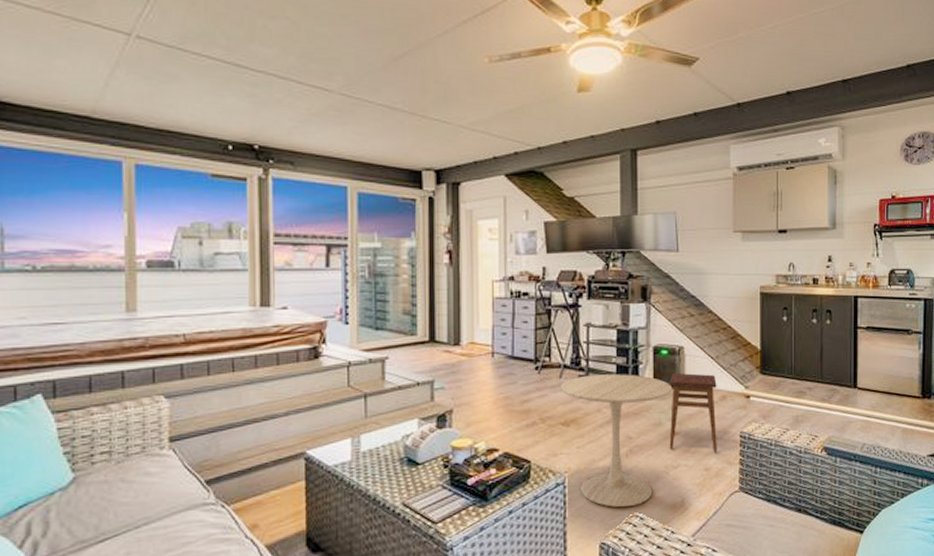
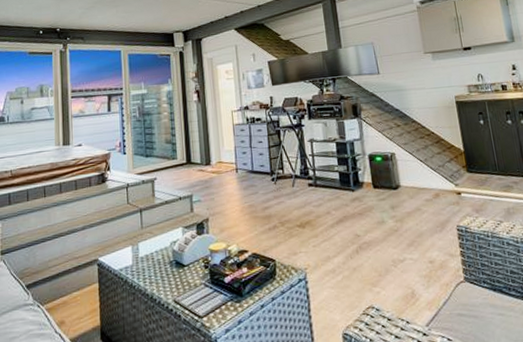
side table: present [560,374,673,508] -> none [293,180,390,300]
stool: present [669,373,717,453] -> none [386,175,438,247]

